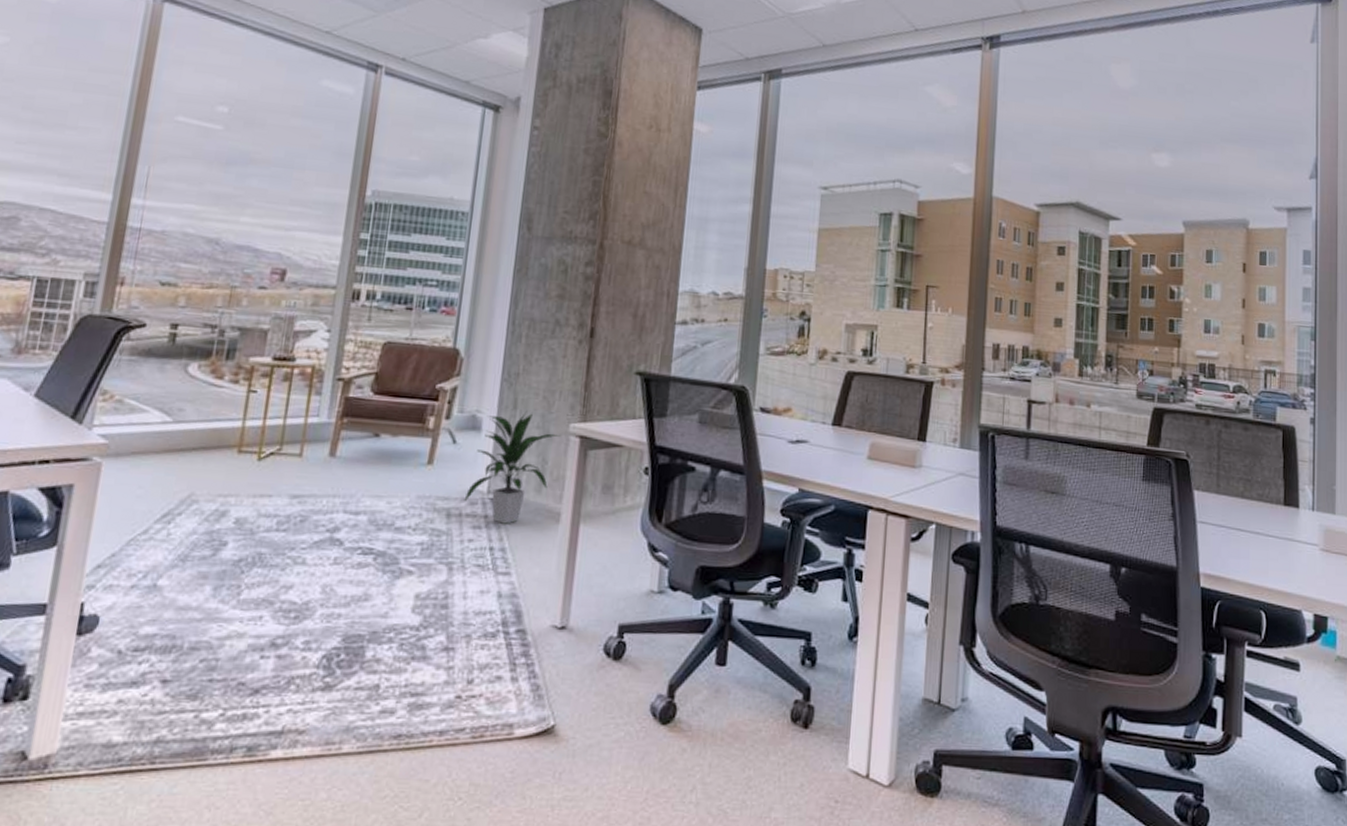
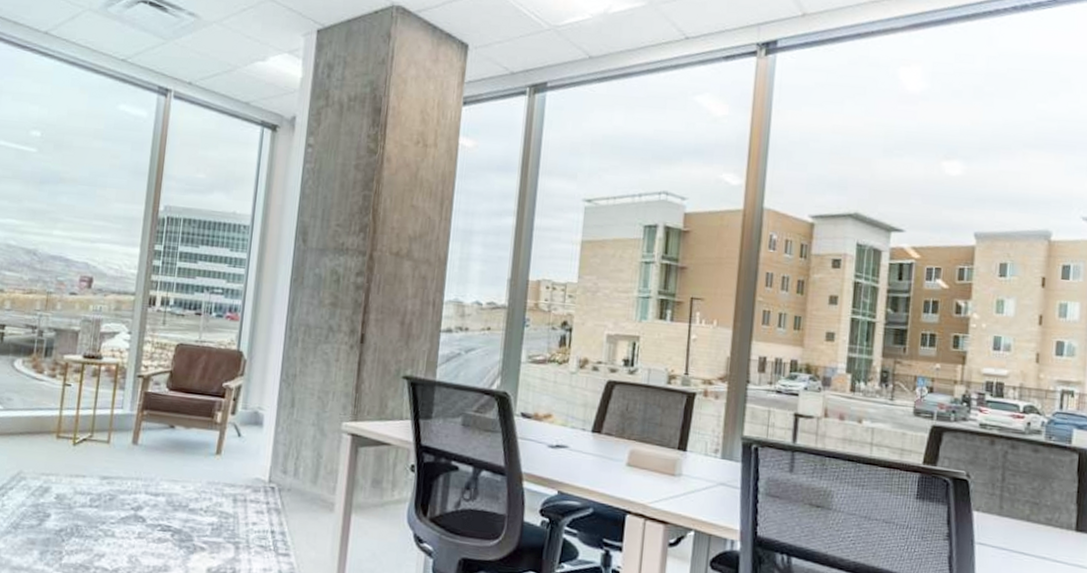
indoor plant: present [464,411,560,524] -> none [248,410,334,511]

